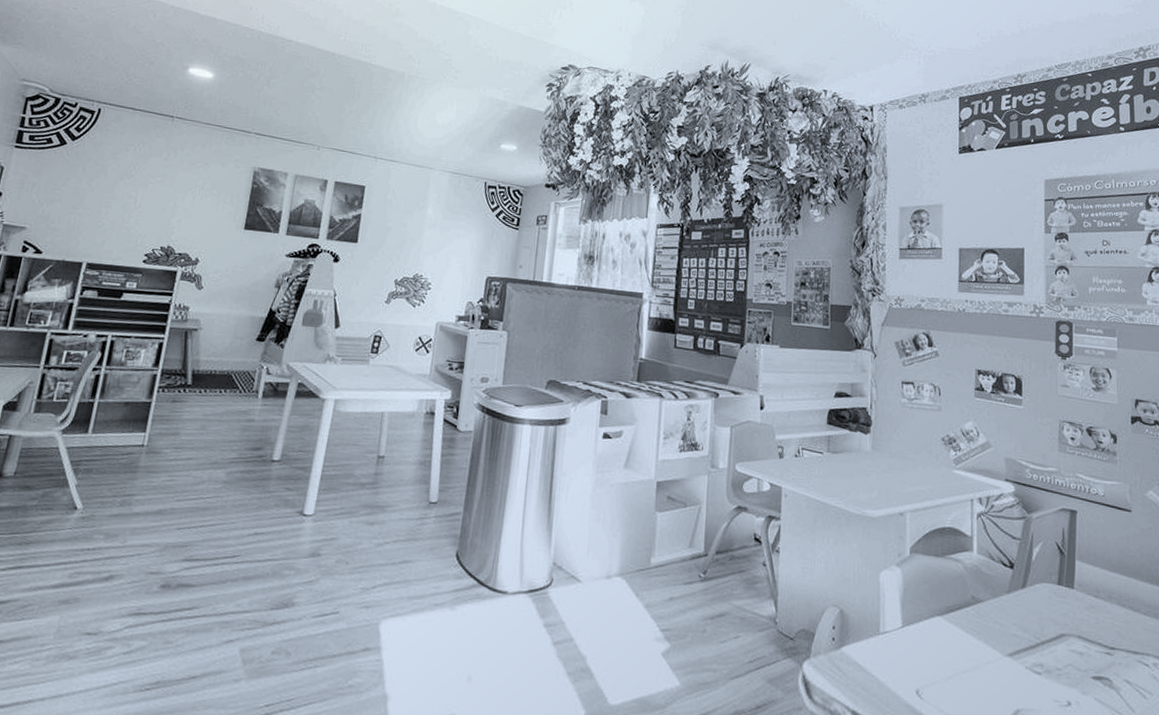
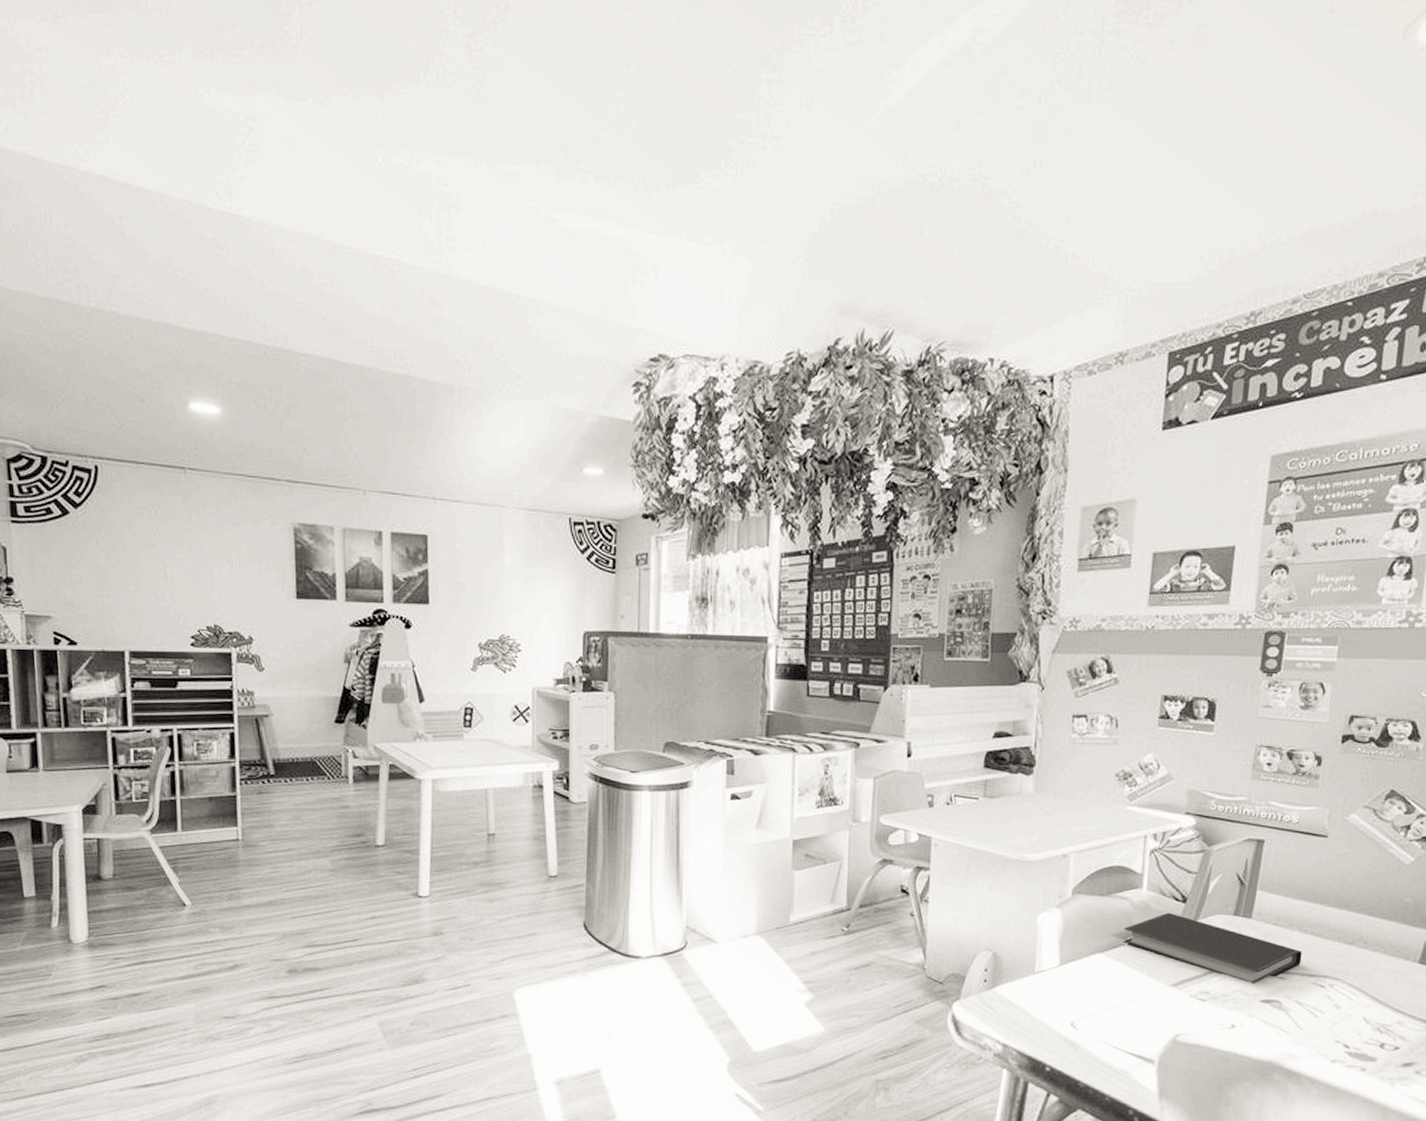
notebook: none [958,577,1124,659] -> present [1122,912,1303,984]

